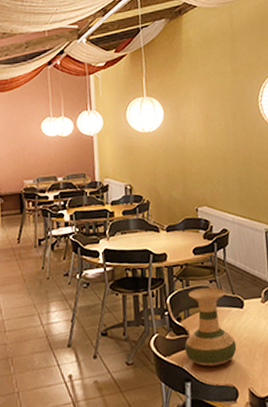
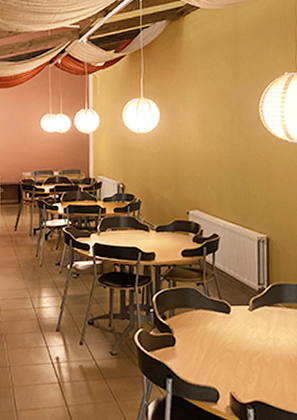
vase: present [184,287,237,367] -> none [167,289,221,366]

